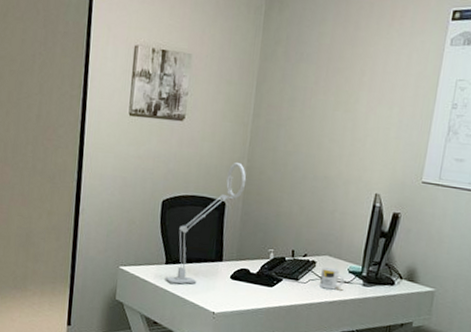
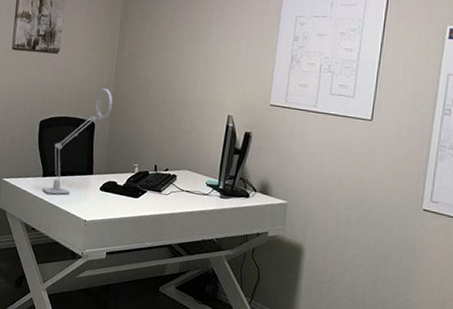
mug: present [320,267,344,290] -> none [181,180,202,201]

